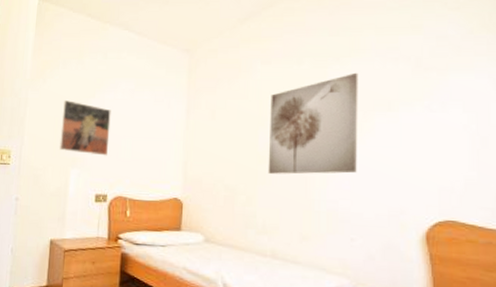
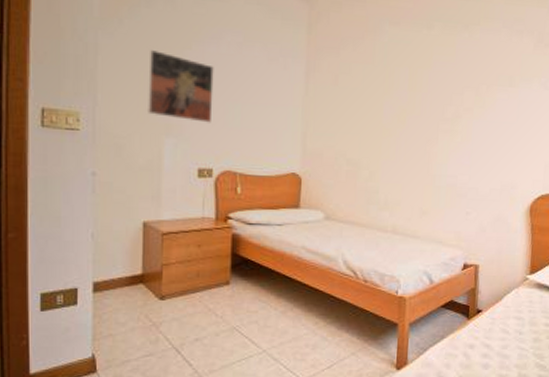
wall art: present [268,72,358,174] -> none [392,43,486,149]

